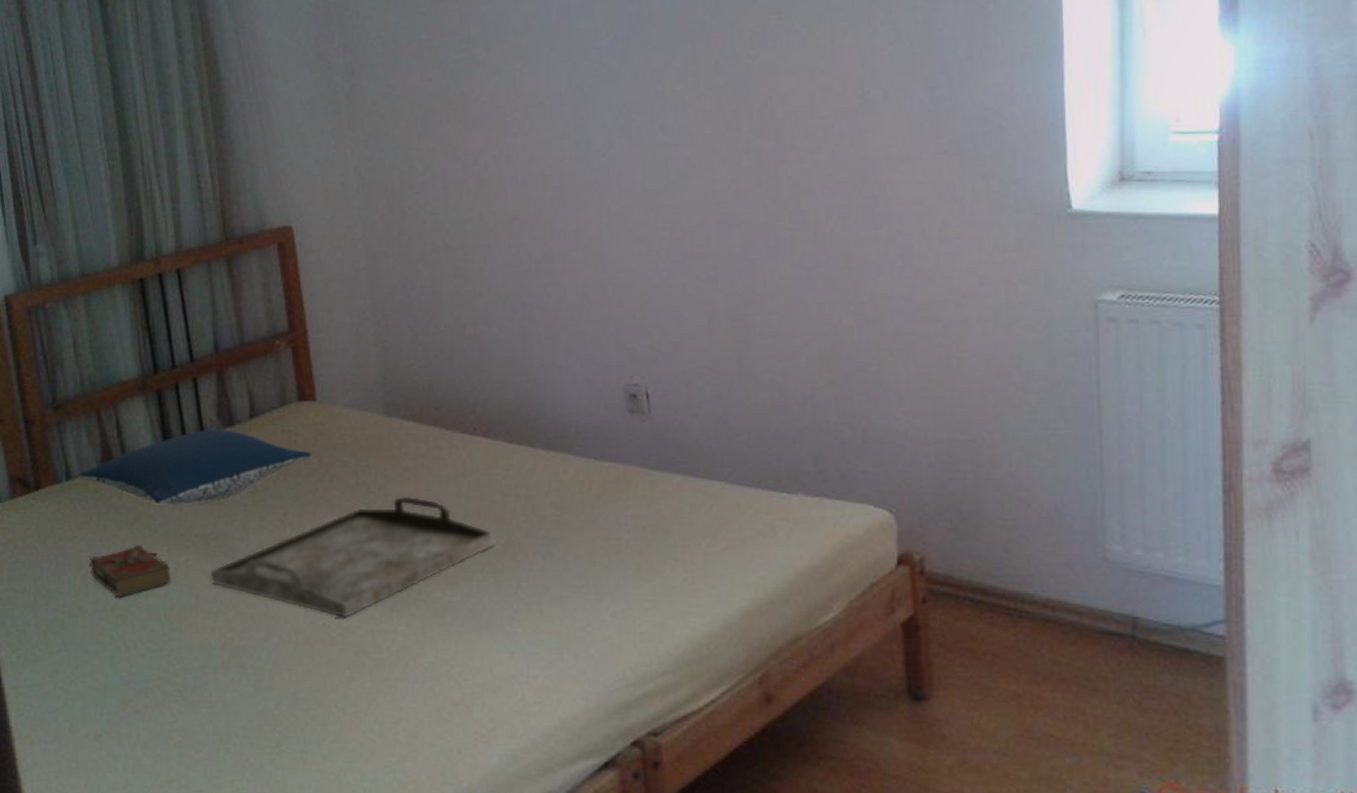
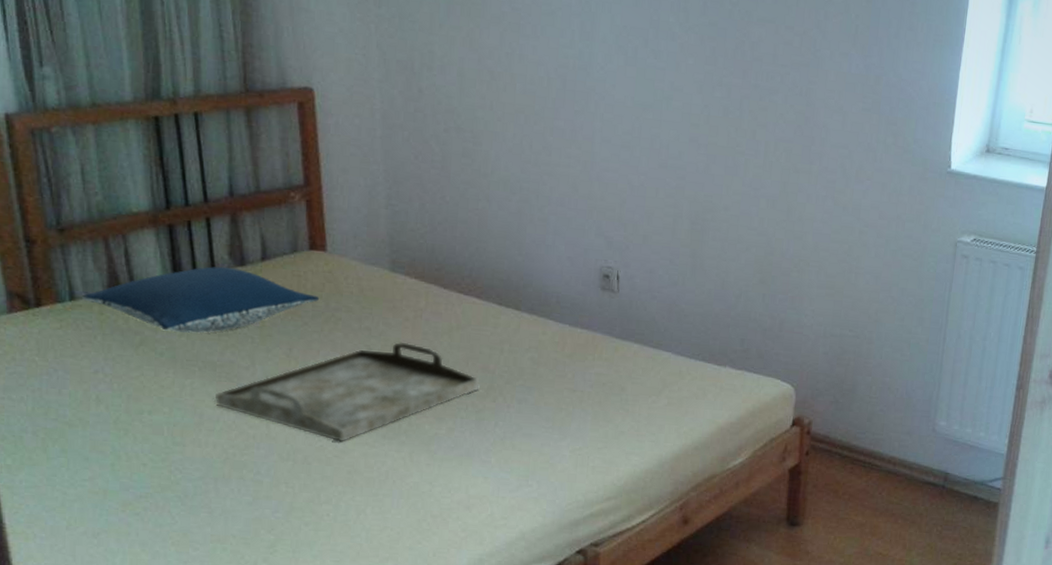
book: present [89,544,171,598] -> none [92,365,176,412]

